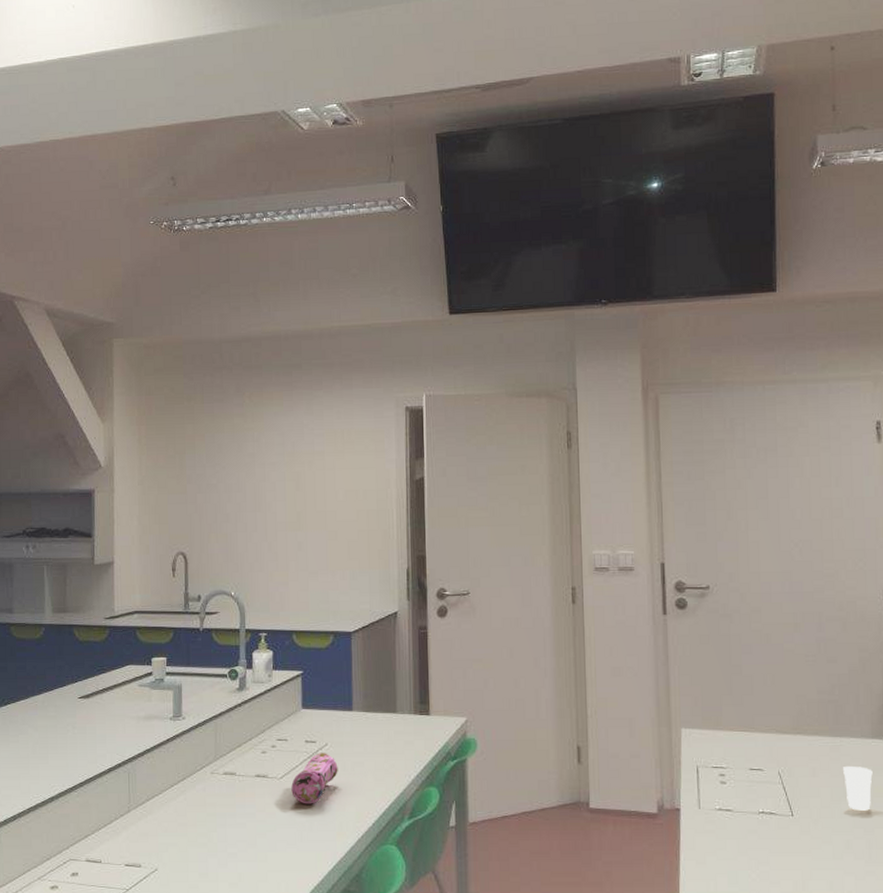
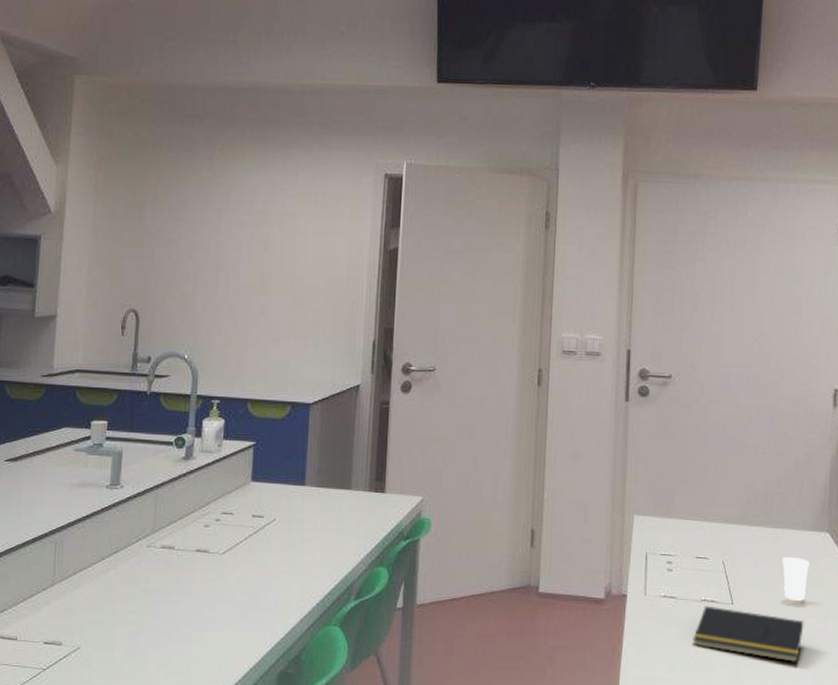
pencil case: present [291,753,338,804] -> none [233,528,285,582]
notepad: none [753,818,872,875] -> present [692,605,804,663]

